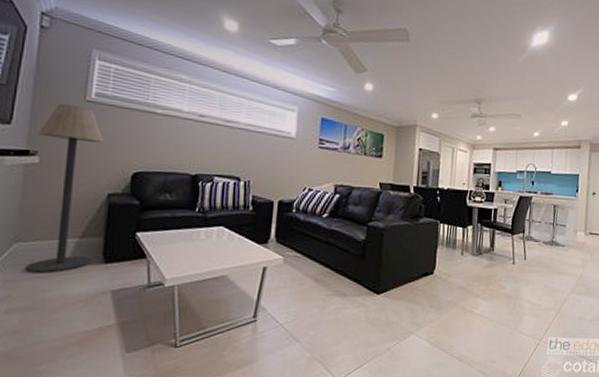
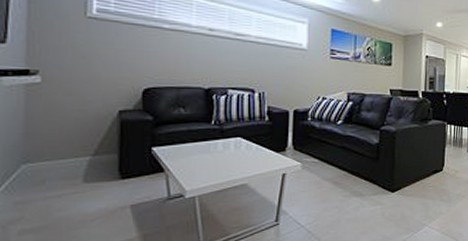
floor lamp: present [25,102,104,273] -> none [36,19,110,193]

